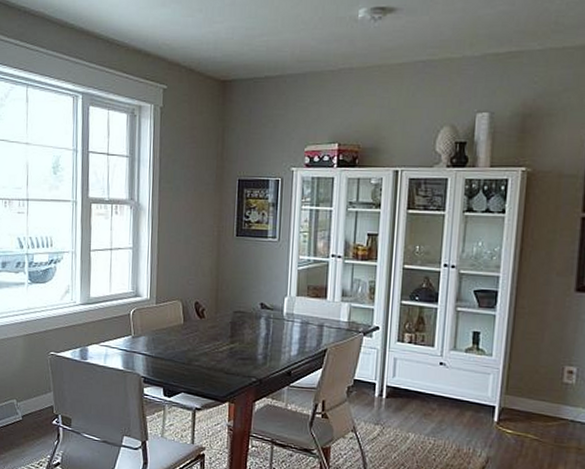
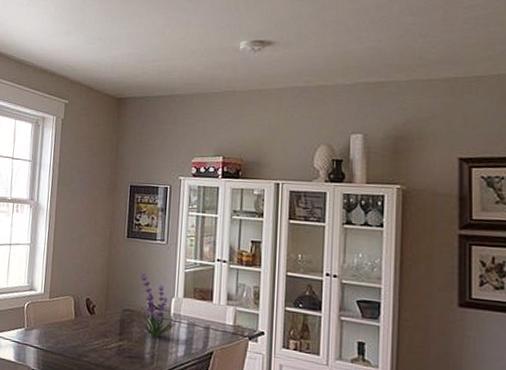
plant: none [248,272,289,339] -> present [136,272,176,338]

